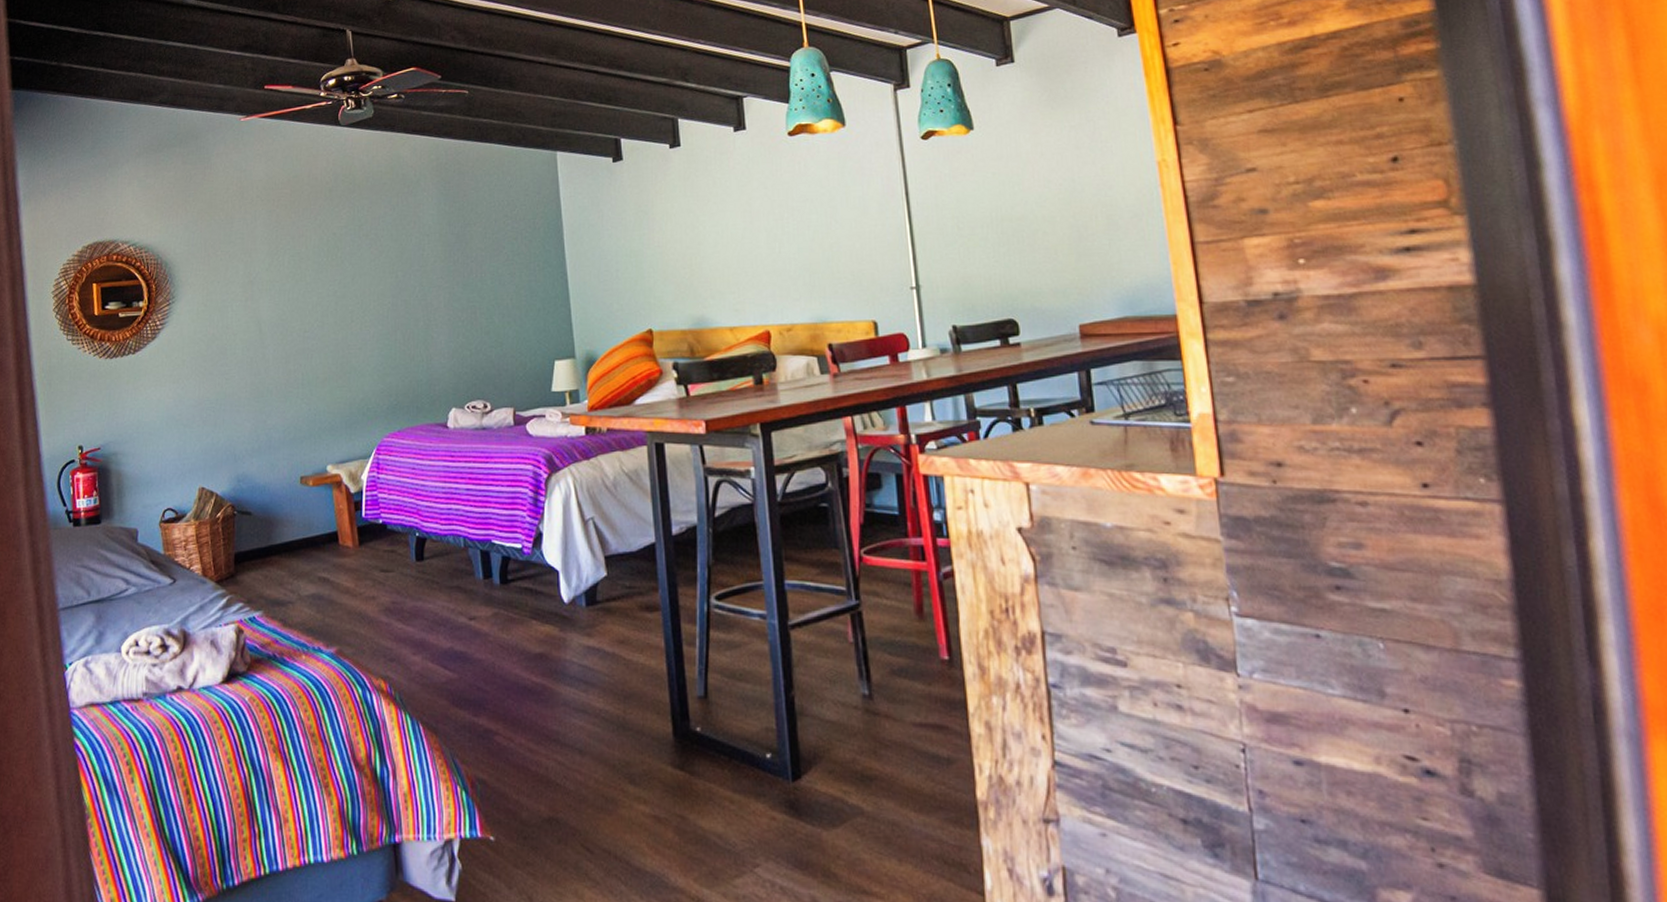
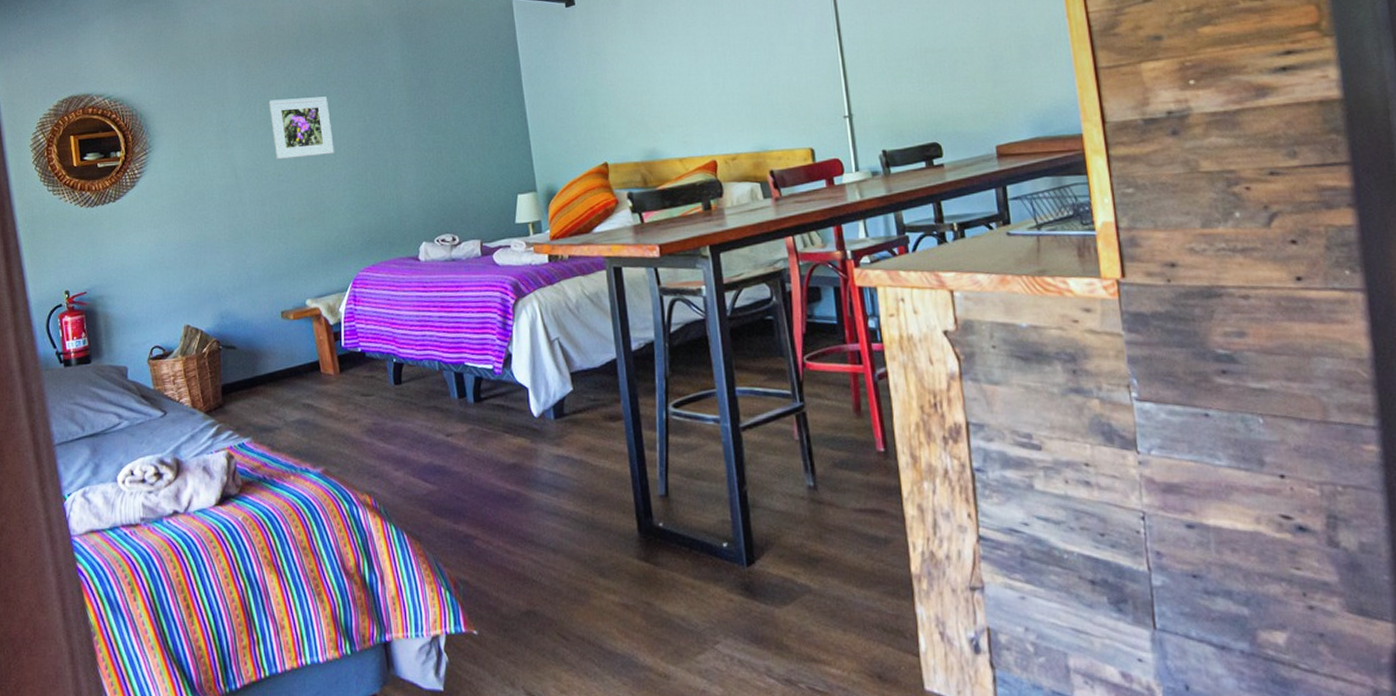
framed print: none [297,250,363,314] -> present [268,96,334,159]

